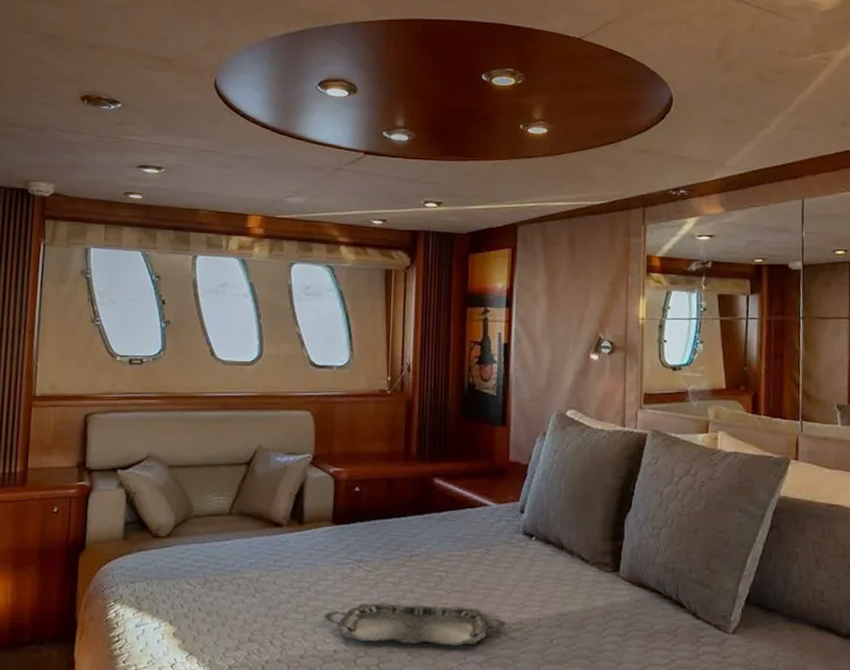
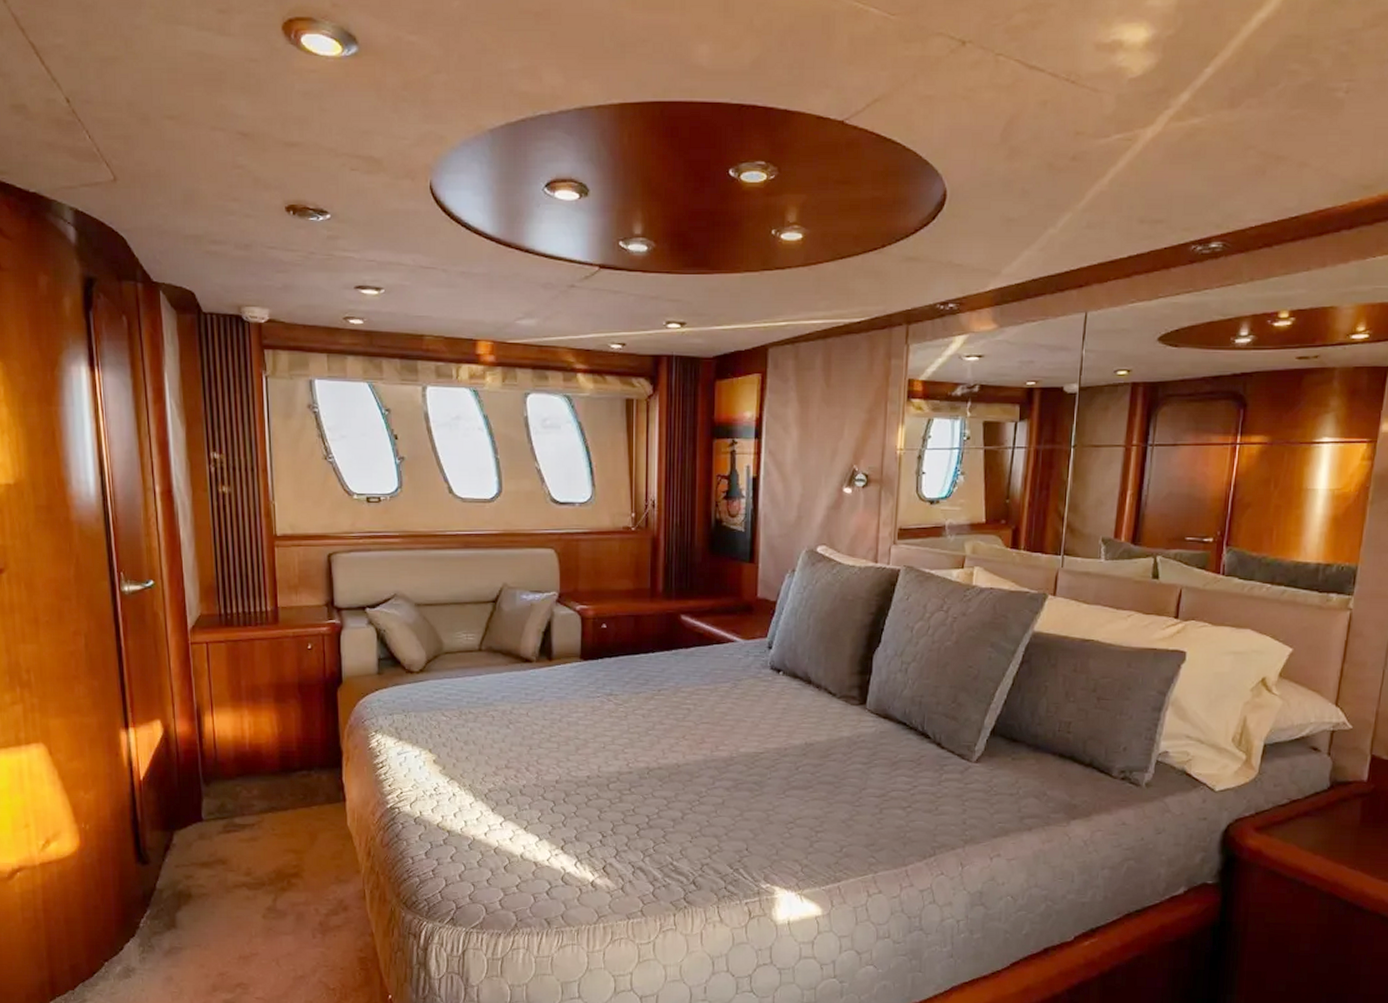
serving tray: present [324,603,506,646] -> none [577,733,753,772]

